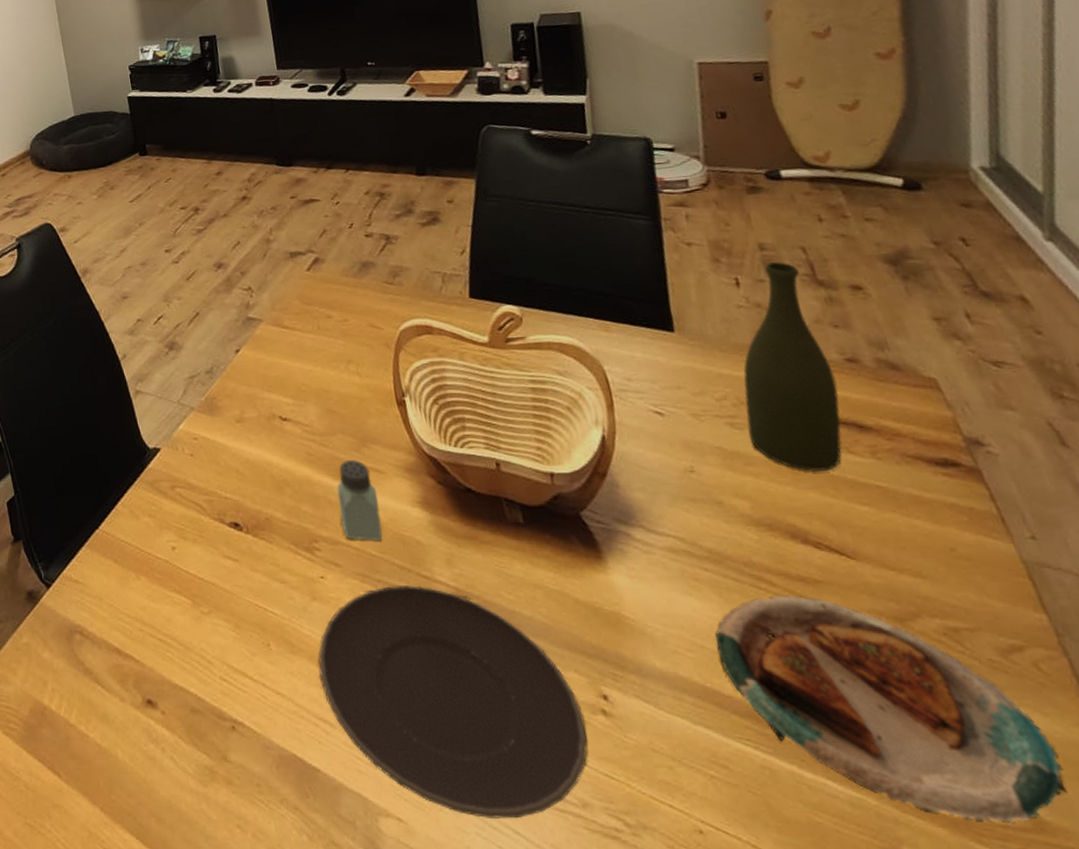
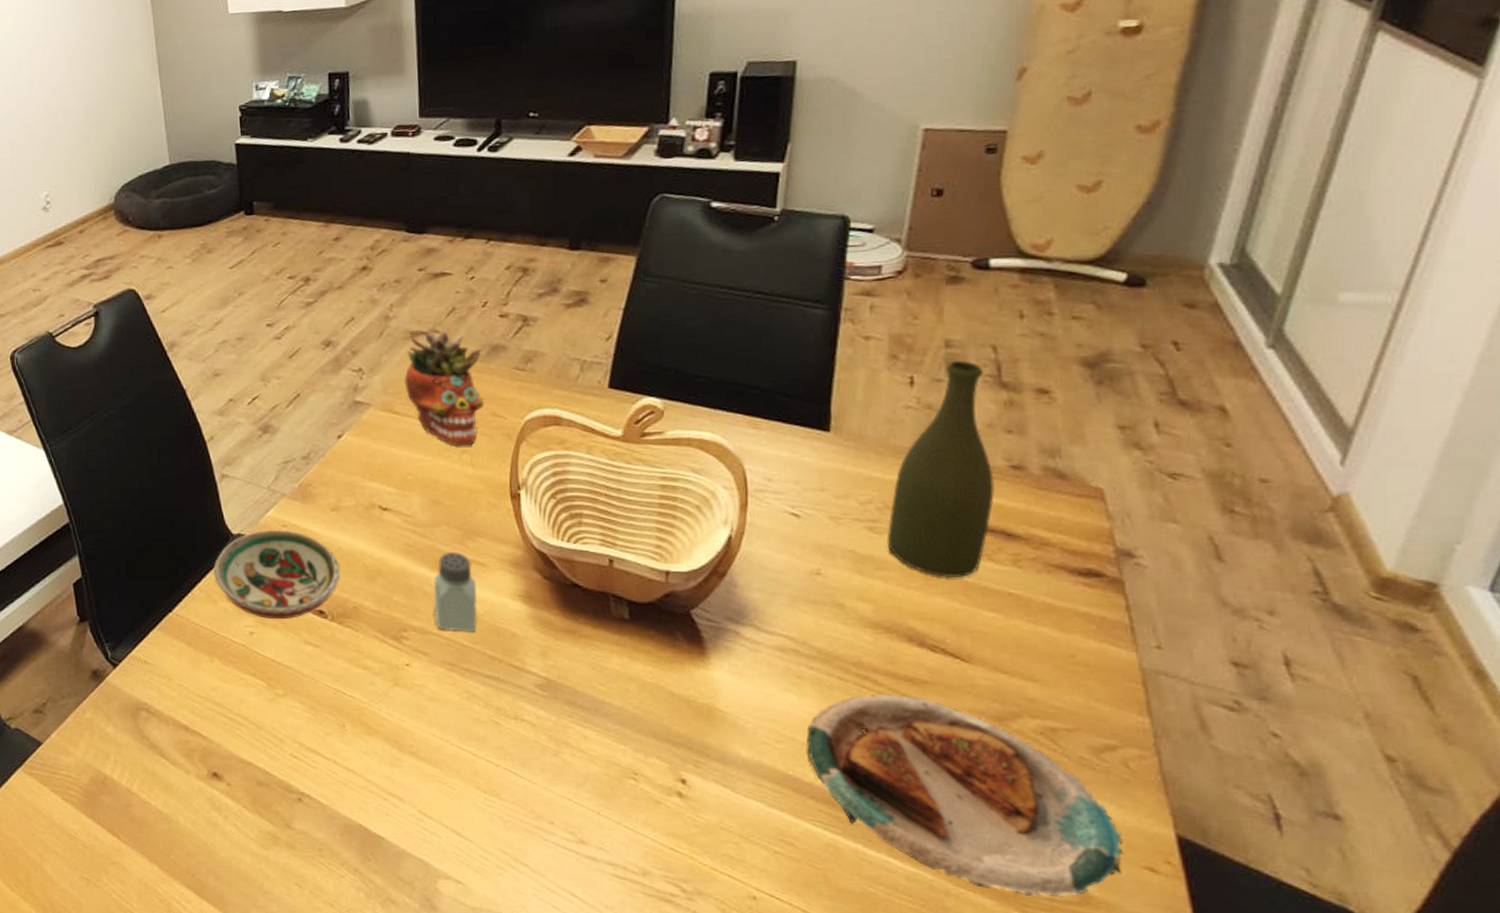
decorative bowl: none [134,442,251,534] -> present [213,529,341,620]
succulent planter: none [288,250,362,357] -> present [404,330,483,447]
plate: present [318,585,588,820] -> none [394,675,659,884]

